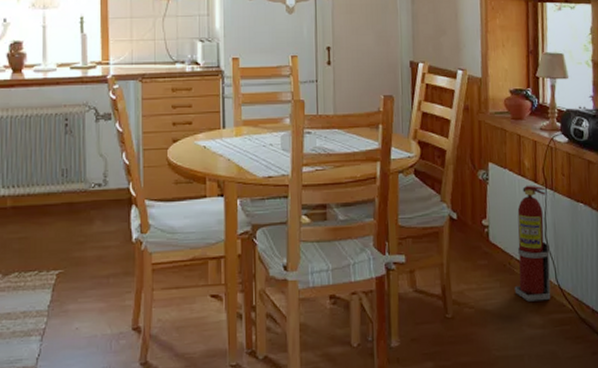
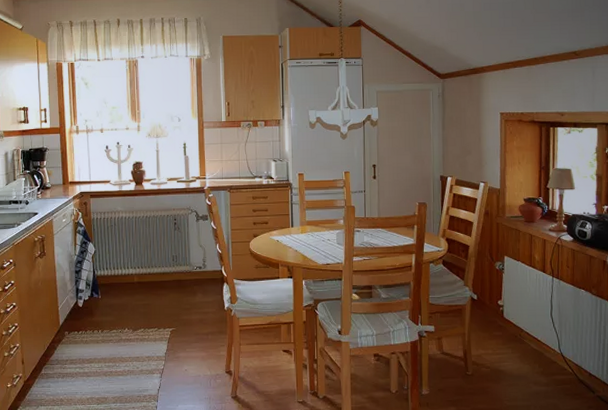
fire extinguisher: present [514,185,551,302] -> none [523,274,555,365]

